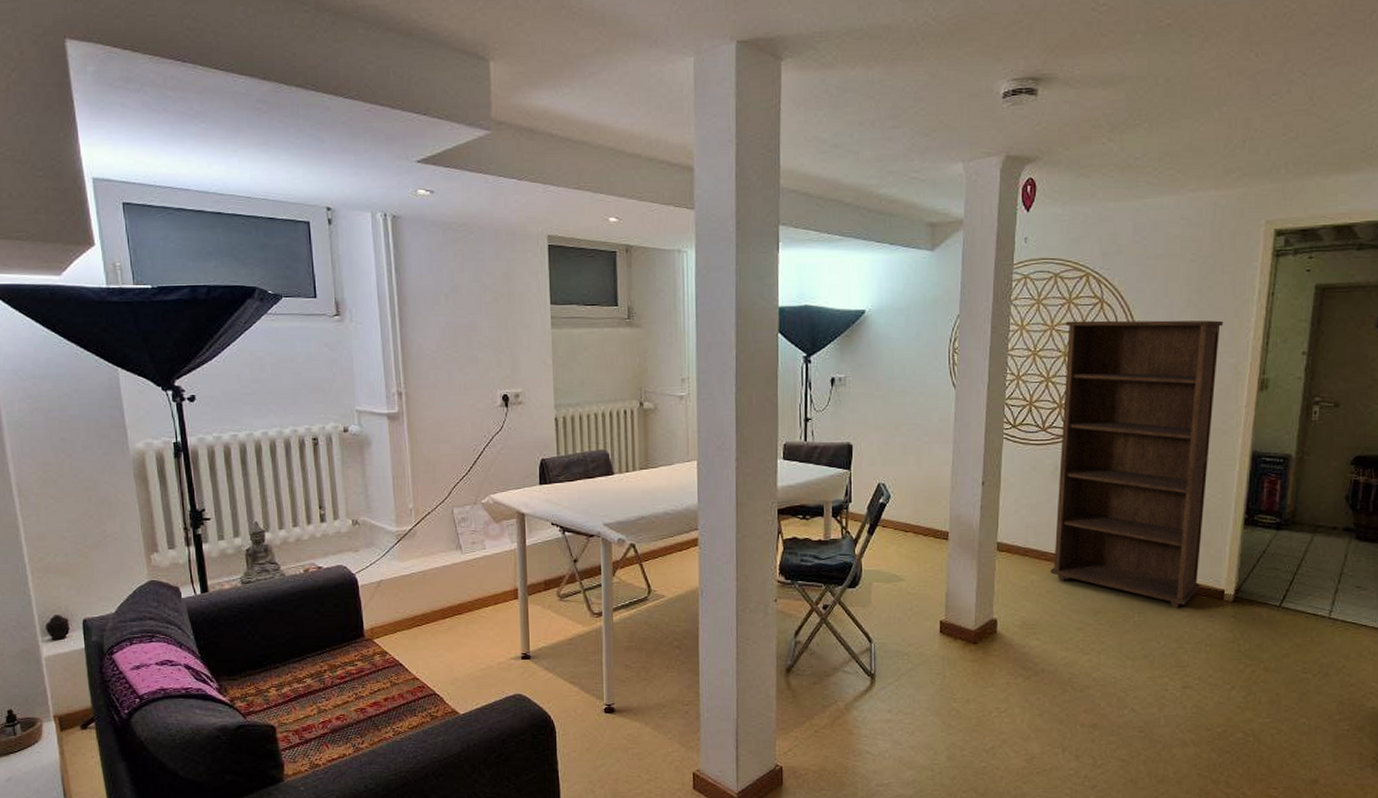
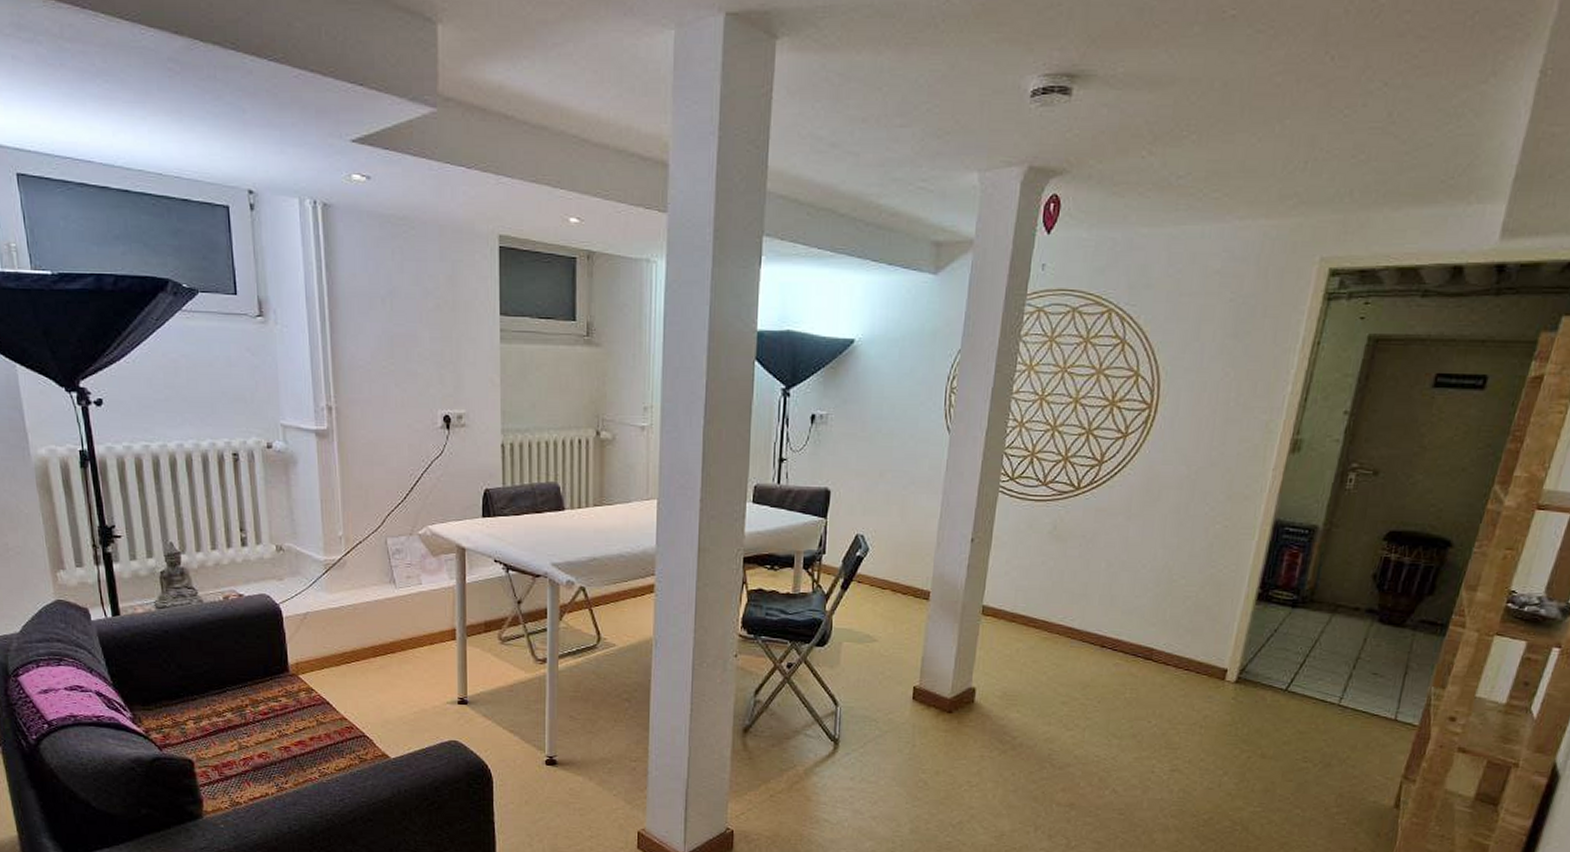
bookcase: present [1050,320,1224,609] -> none [1038,363,1259,687]

